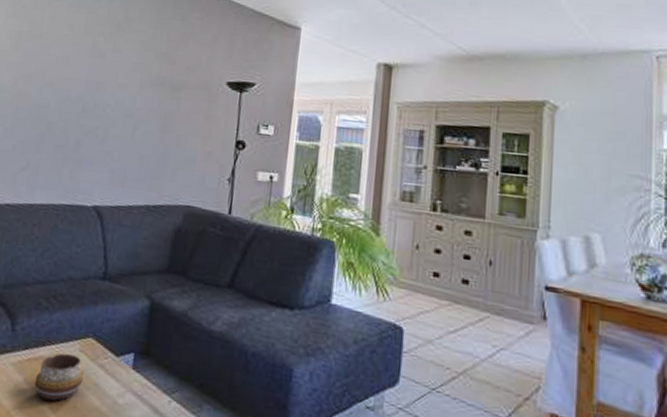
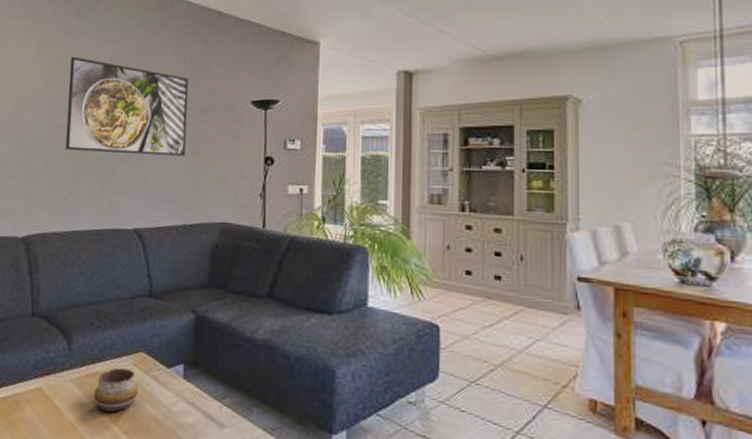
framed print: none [28,21,164,134] -> present [65,56,189,156]

